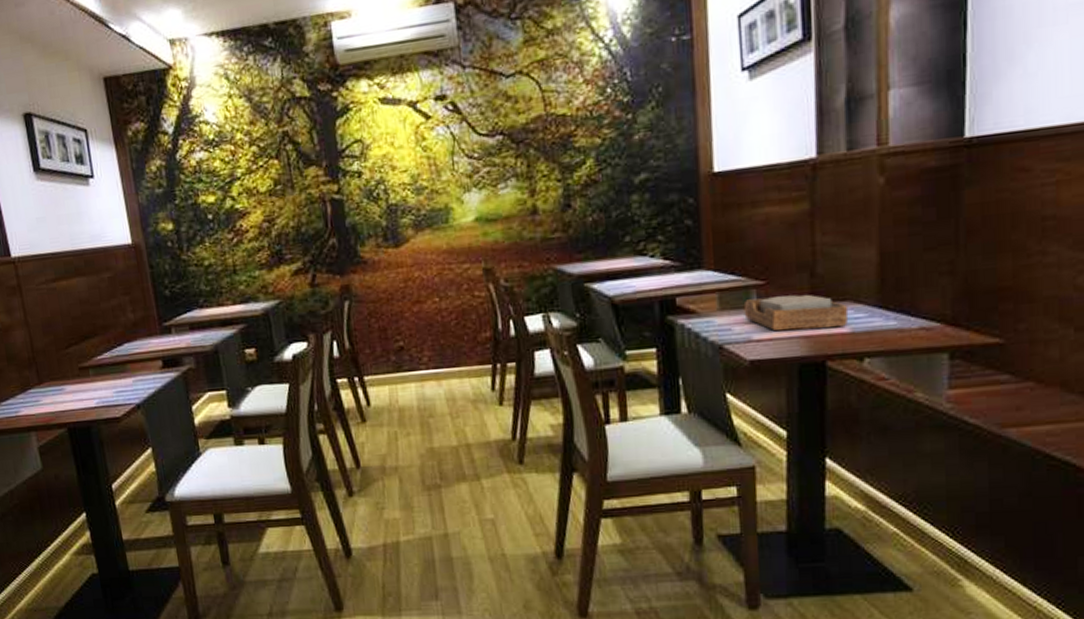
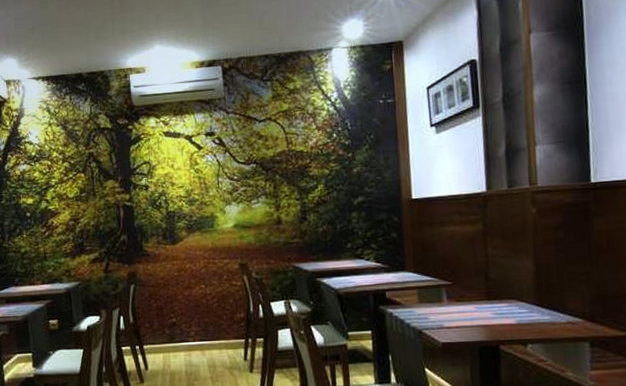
napkin holder: present [744,295,849,332] -> none [437,293,515,321]

